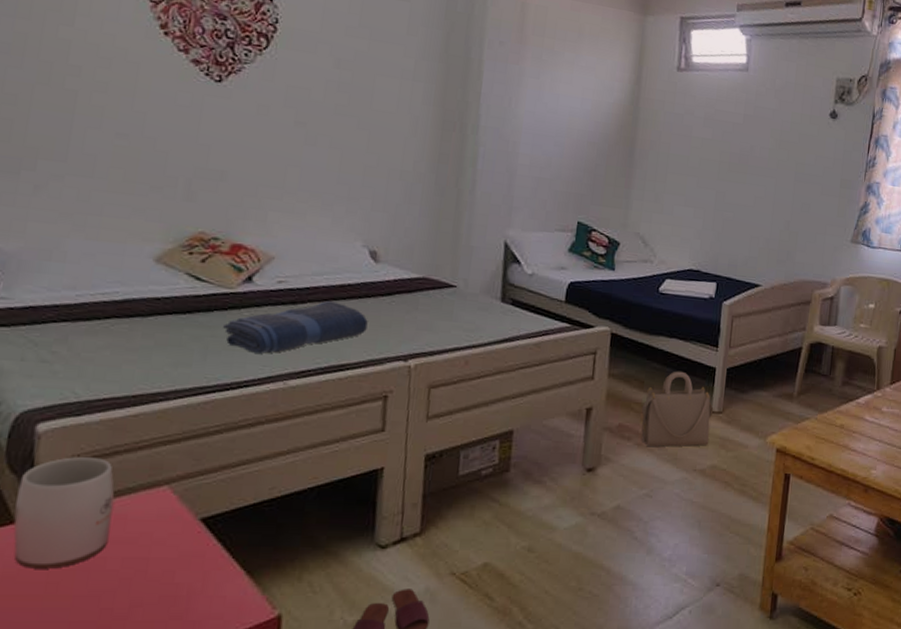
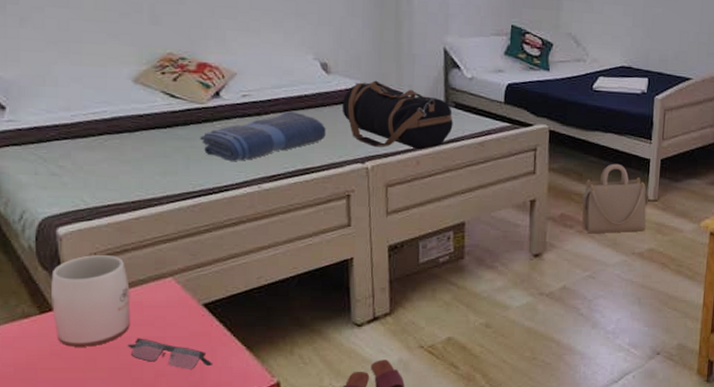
glasses: none [100,558,204,598] -> present [127,338,214,369]
duffel bag: none [387,272,509,348] -> present [341,80,453,149]

